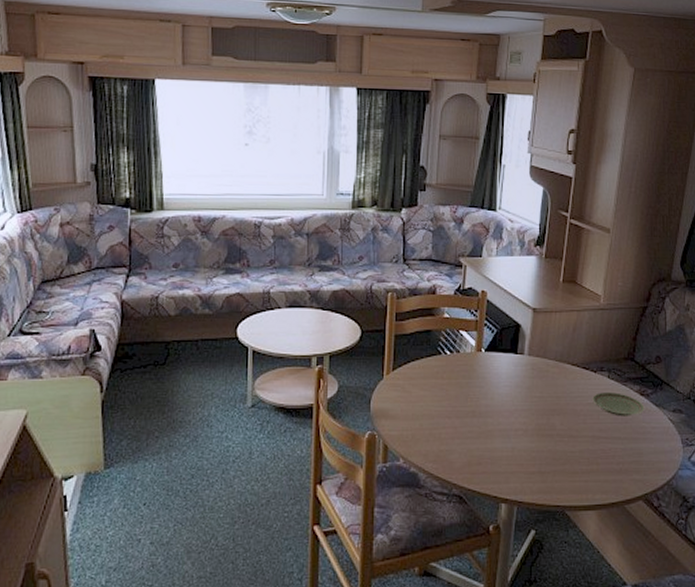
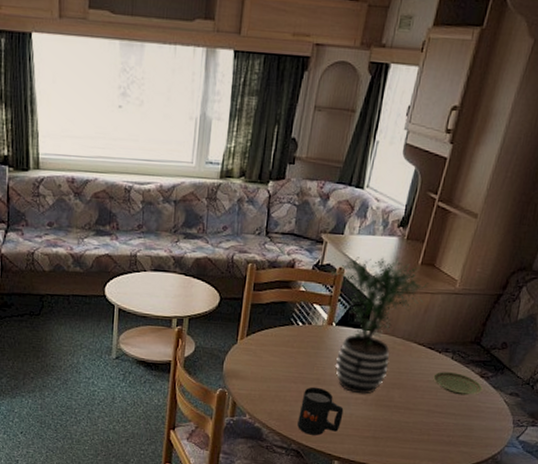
mug: none [457,420,504,476] -> present [297,387,344,436]
potted plant: none [475,276,574,424] -> present [332,257,429,394]

